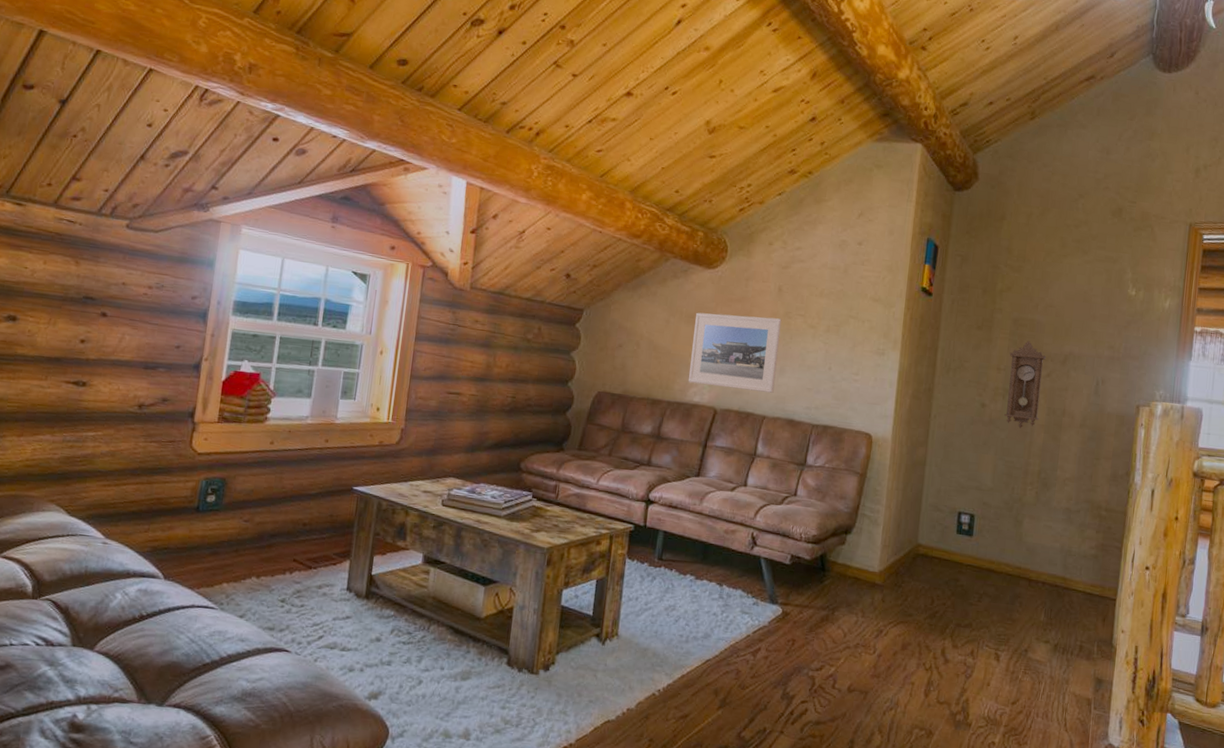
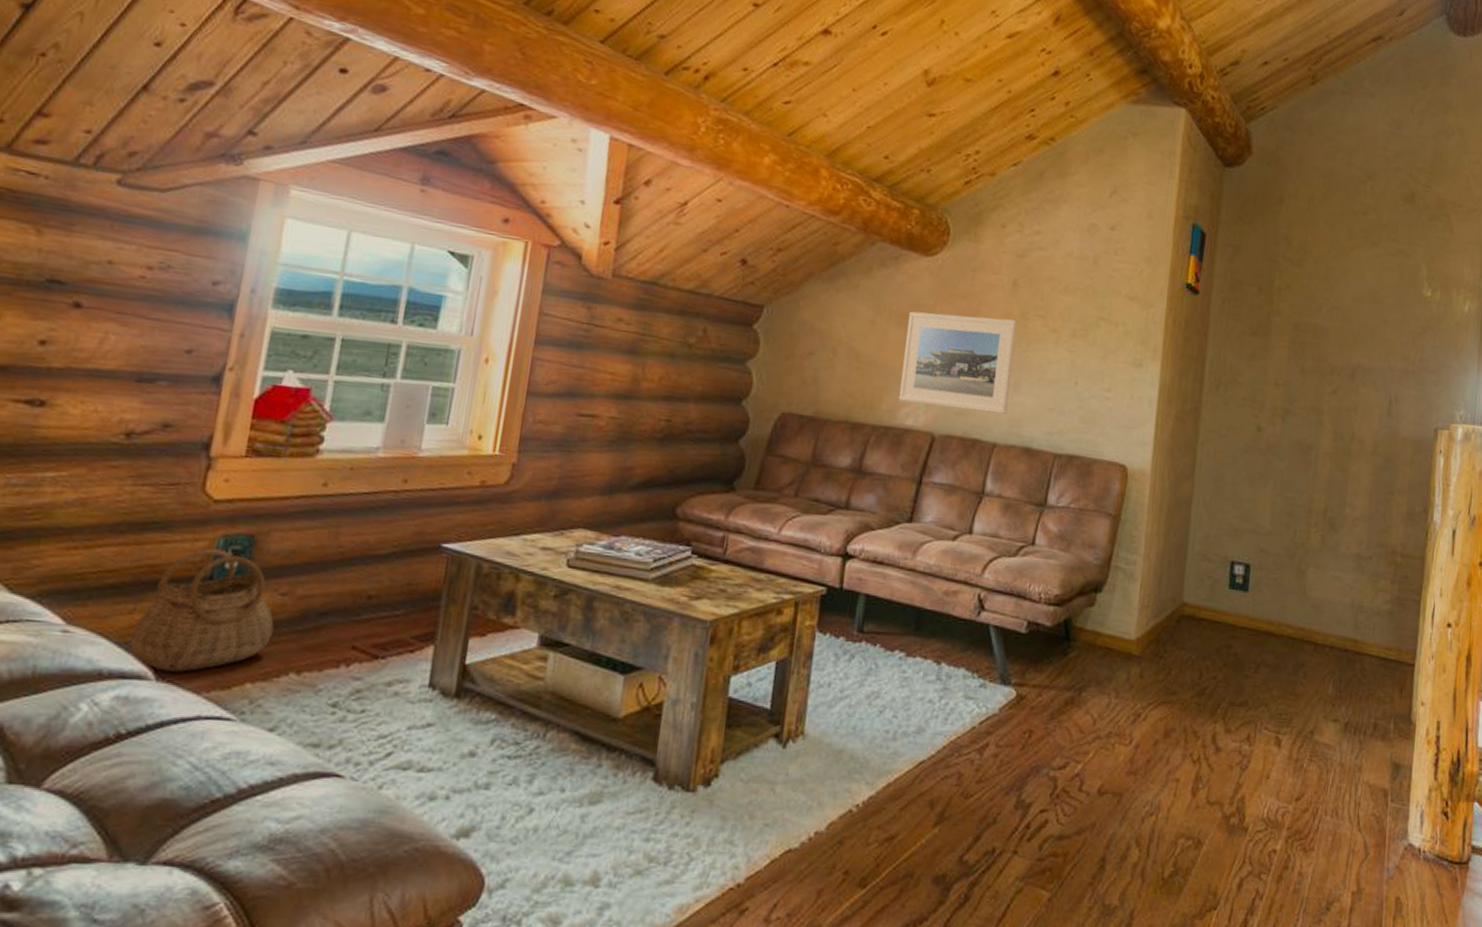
basket: none [146,487,241,574] -> present [129,548,274,673]
pendulum clock: present [1004,341,1047,429] -> none [1284,350,1332,458]

